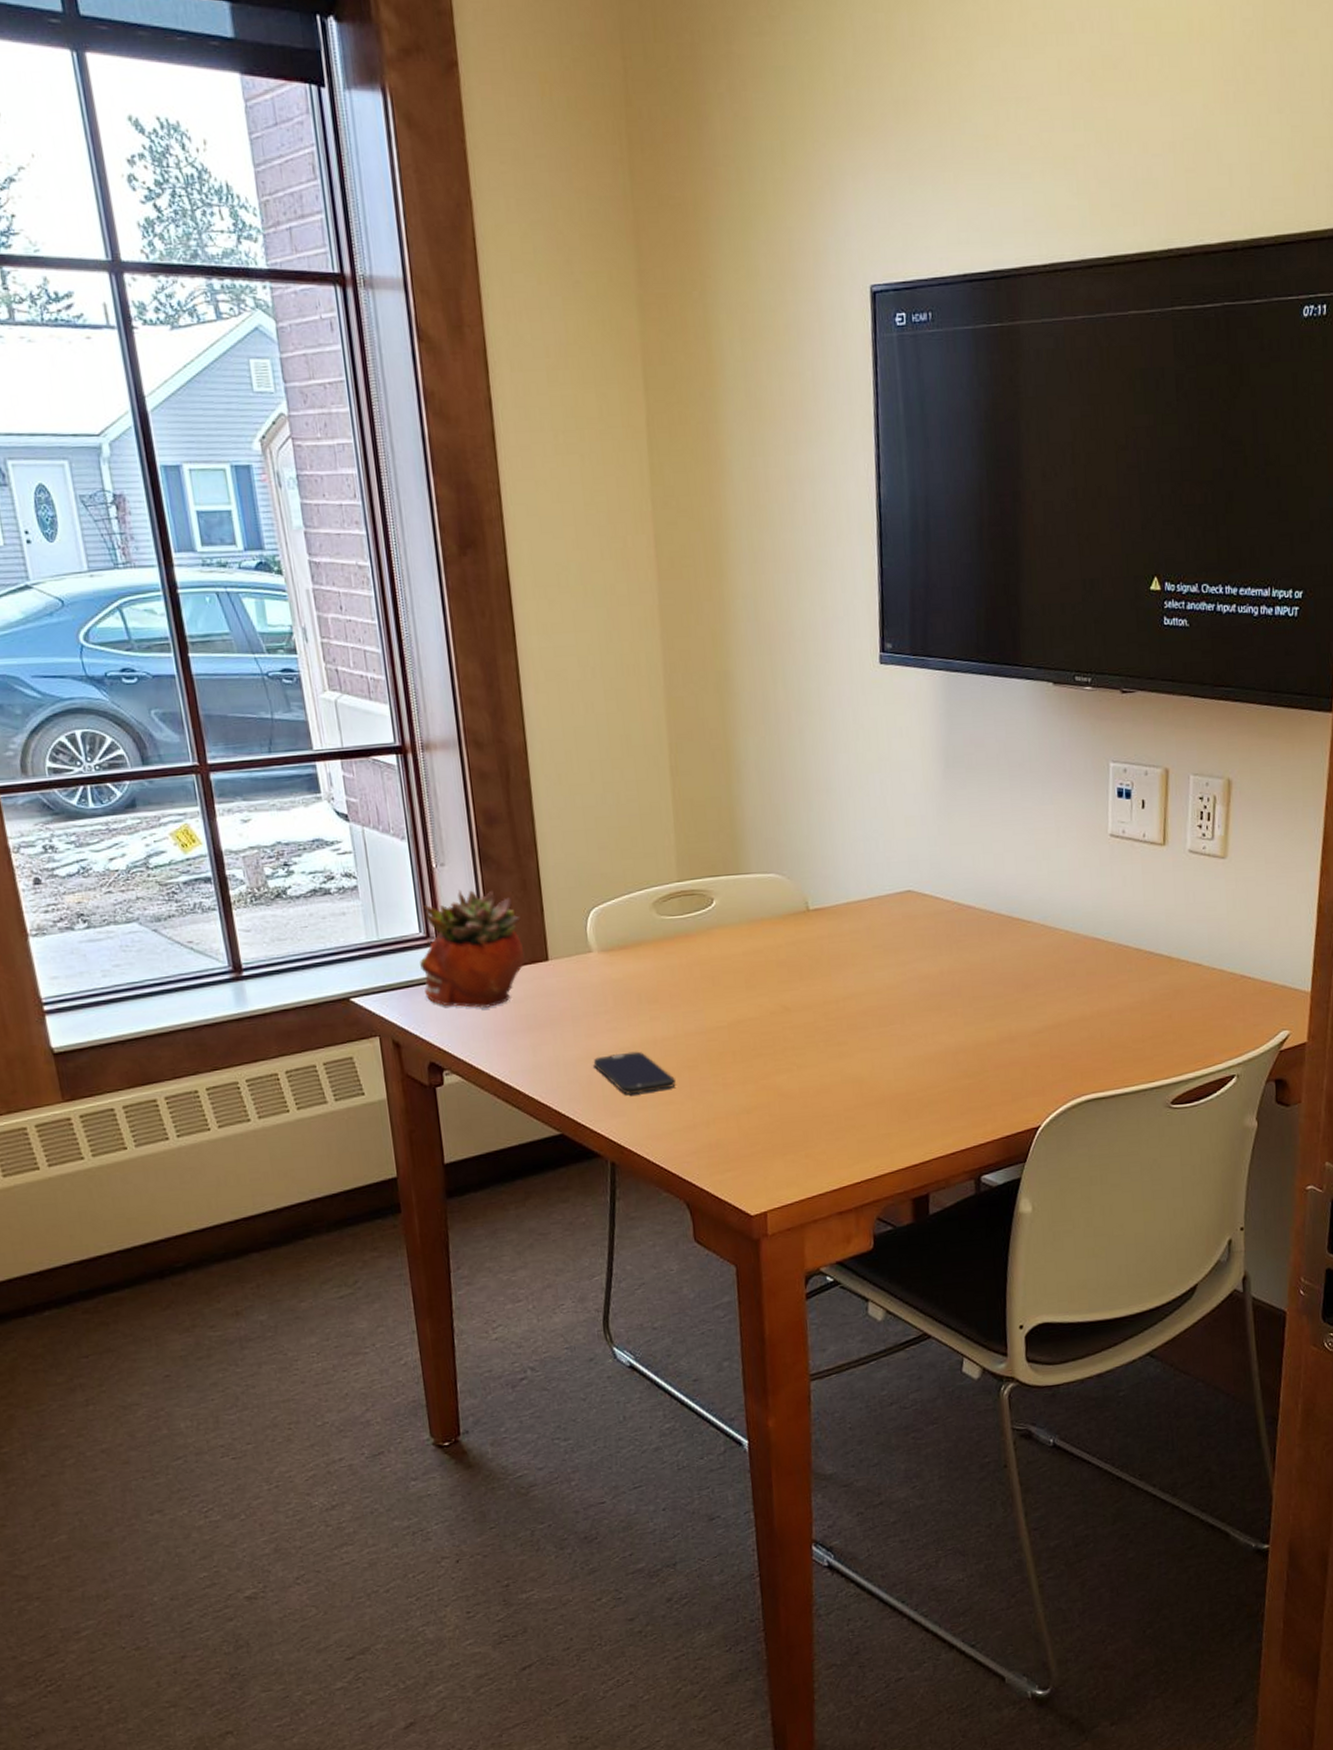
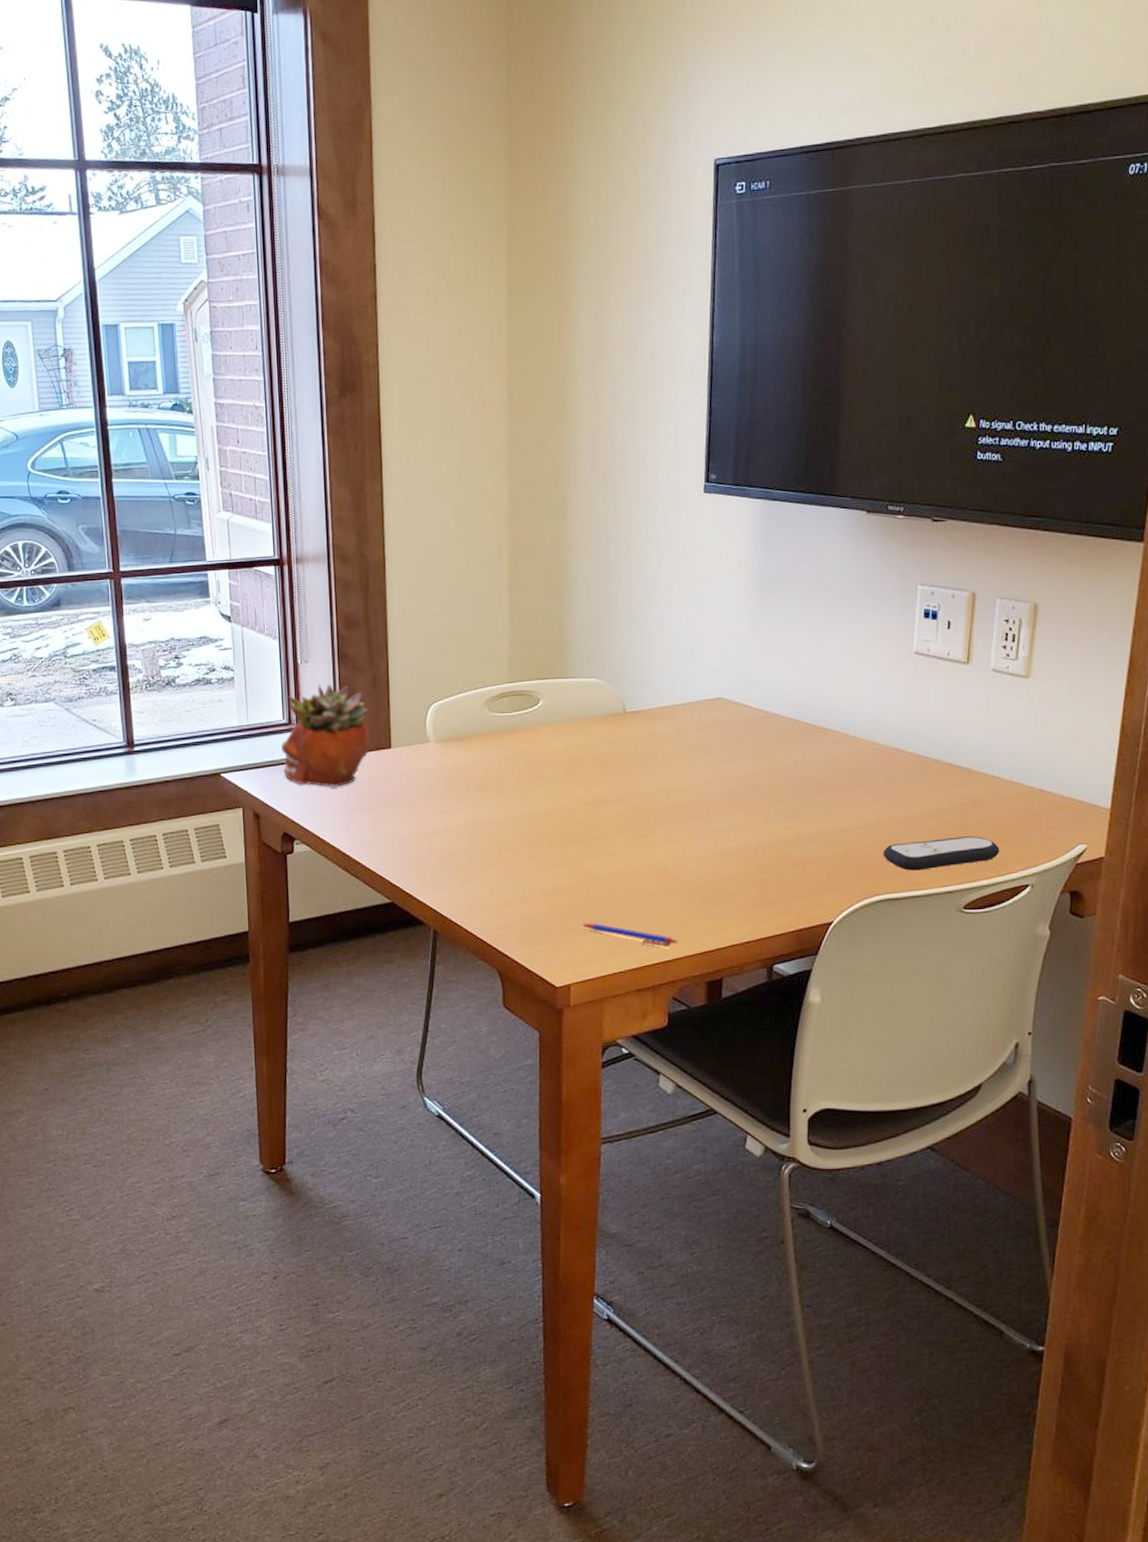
smartphone: present [593,1051,676,1094] -> none [424,832,495,870]
pen: none [774,1142,880,1165] -> present [581,922,678,948]
remote control: none [1087,1027,1205,1068] -> present [883,836,1000,871]

